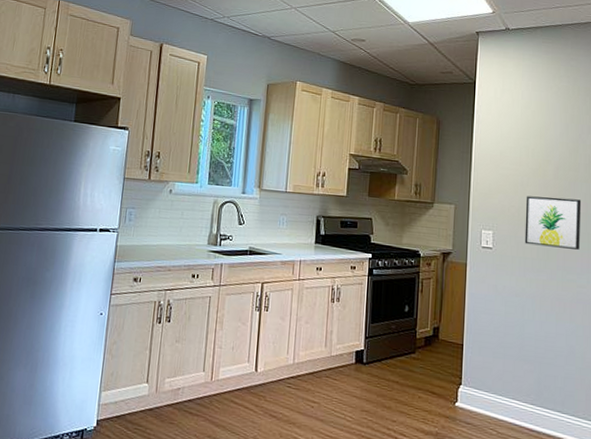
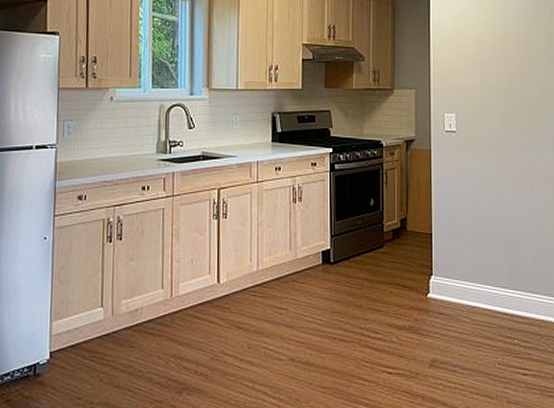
wall art: present [524,196,582,250] -> none [487,73,544,126]

